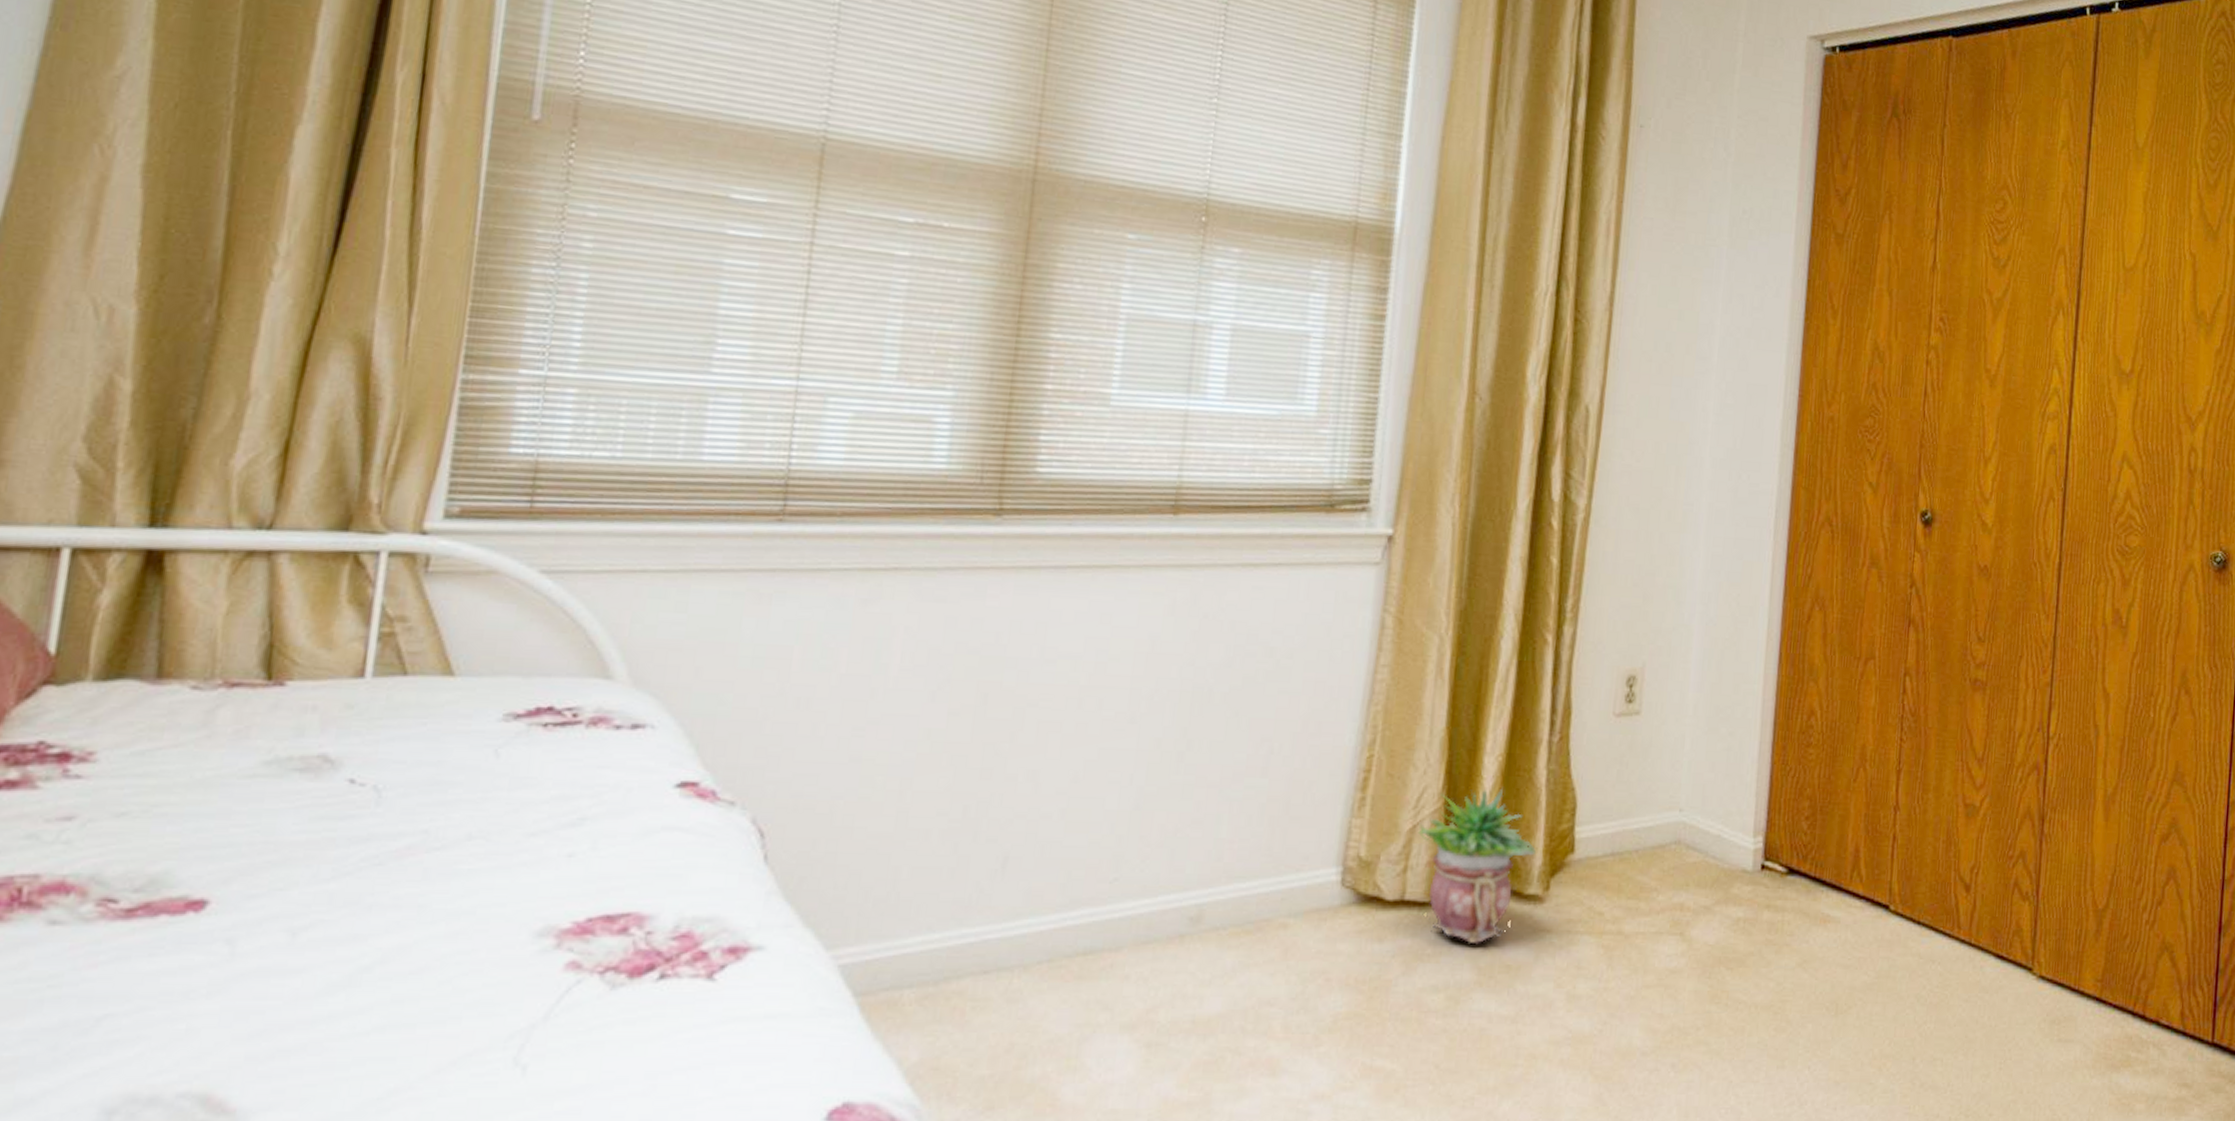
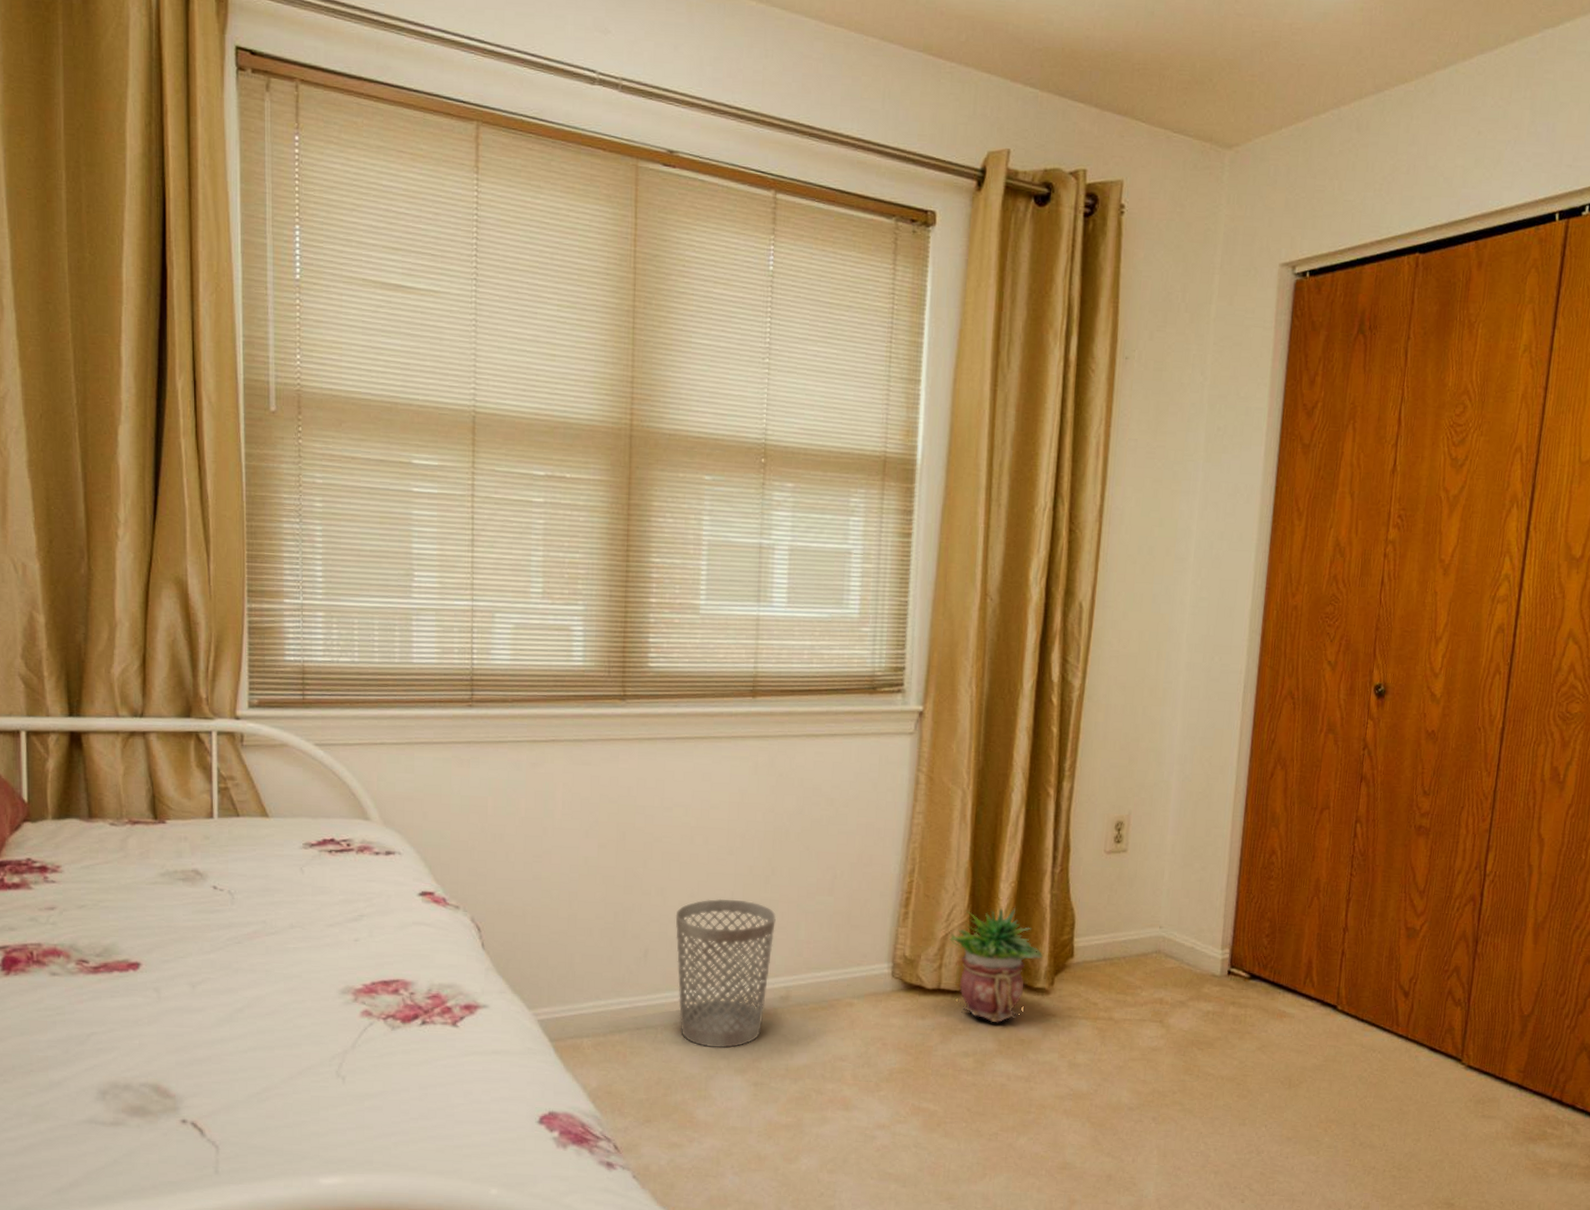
wastebasket: none [1046,783,1190,996] -> present [675,898,776,1049]

